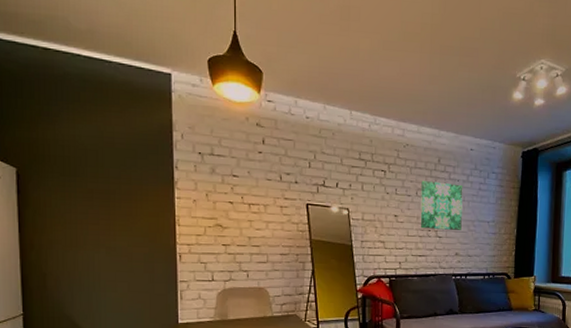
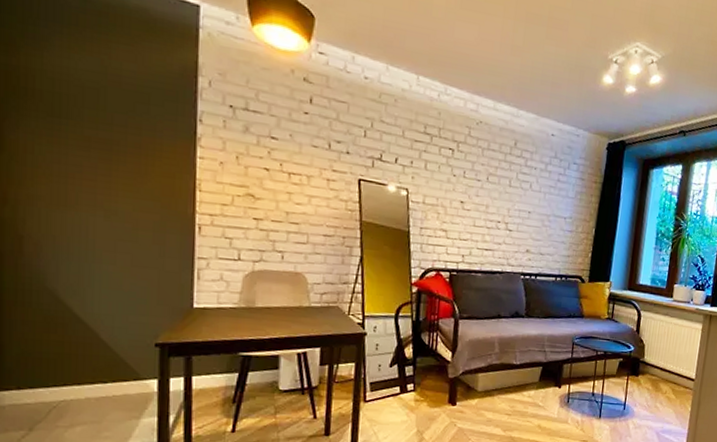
wall art: present [420,180,463,230] -> none [489,164,541,225]

